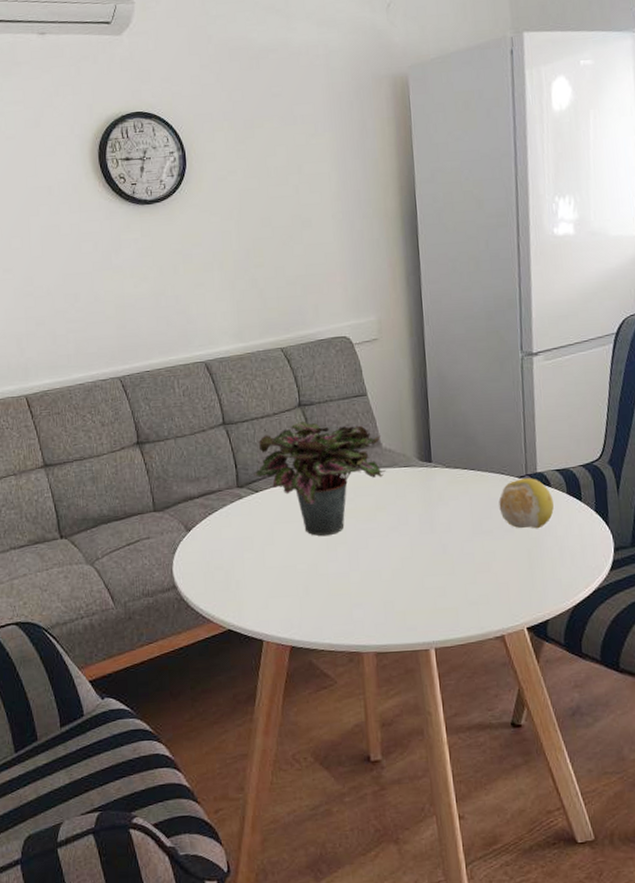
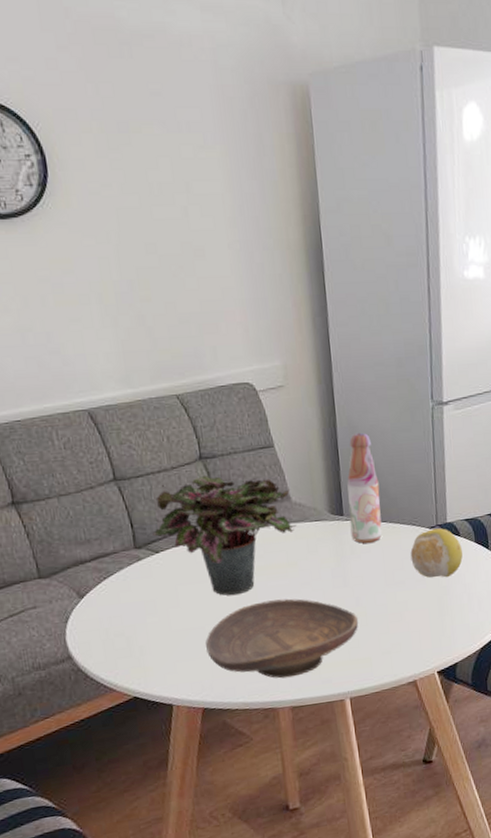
decorative bowl: none [296,542,445,622] -> present [205,598,359,679]
bottle: none [436,382,471,491] -> present [347,432,383,544]

